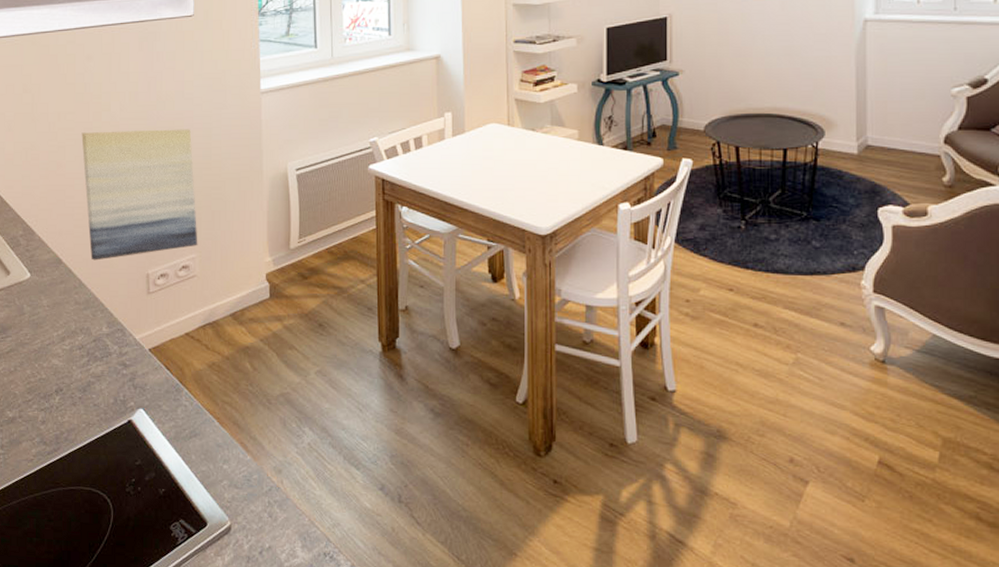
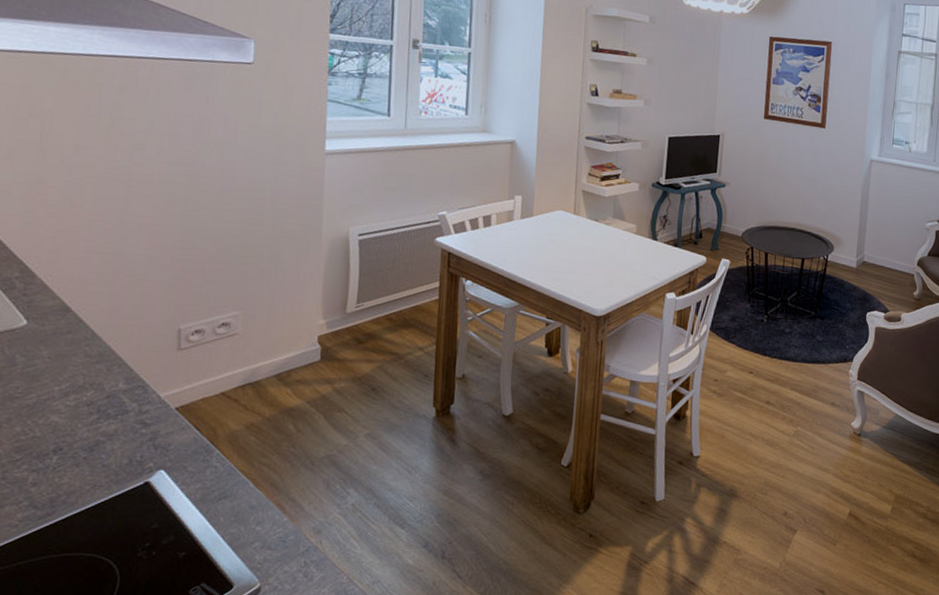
wall art: present [81,129,198,261] -> none [105,171,243,311]

